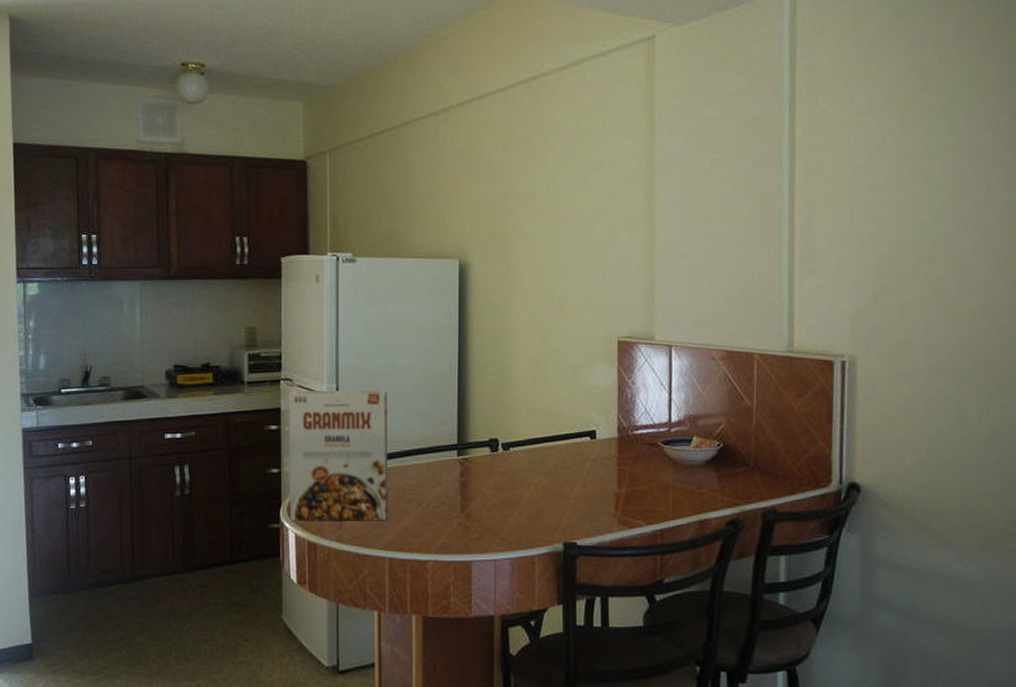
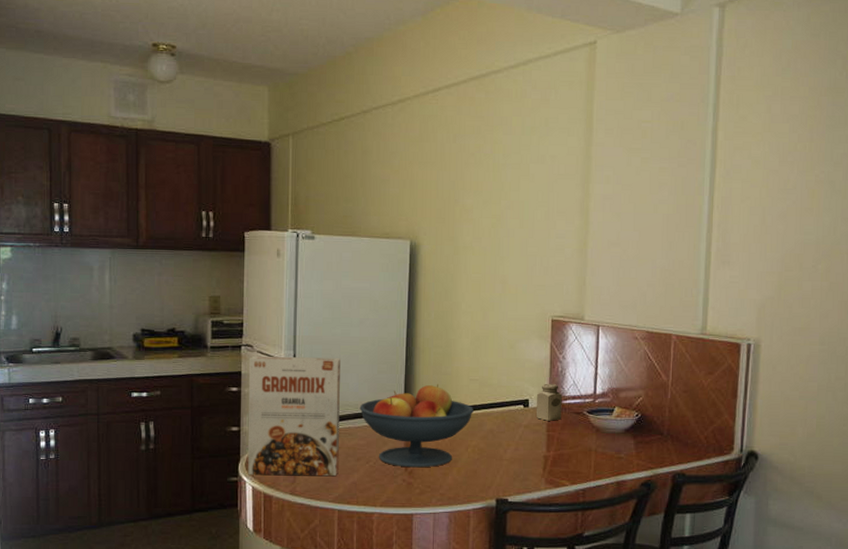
fruit bowl: none [409,415,535,509] -> present [359,383,474,468]
salt shaker: none [604,411,634,454] -> present [536,383,562,421]

